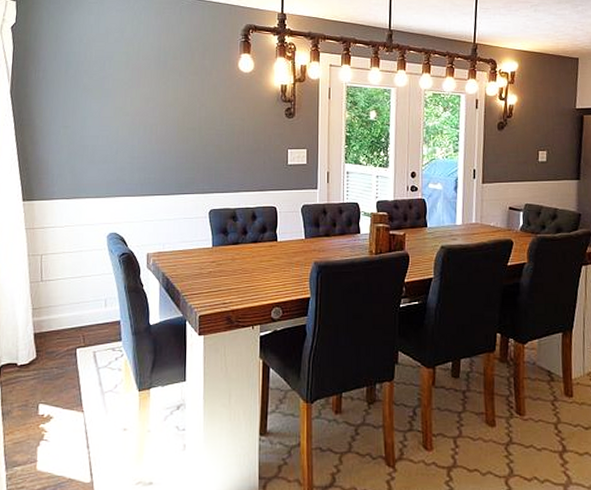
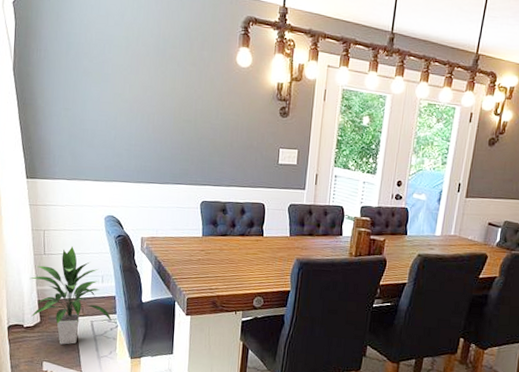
indoor plant: none [25,269,118,382] -> present [29,246,113,345]

